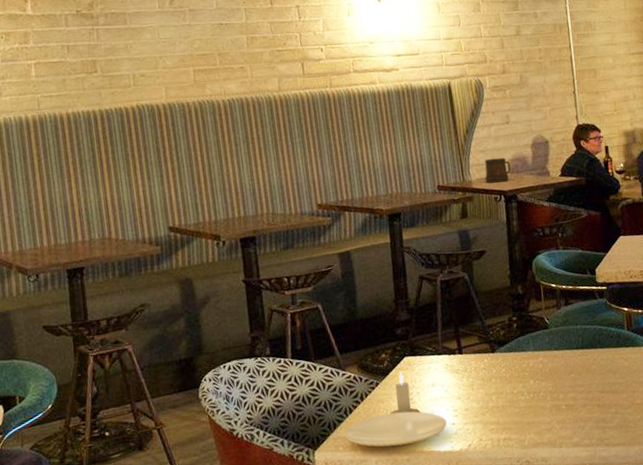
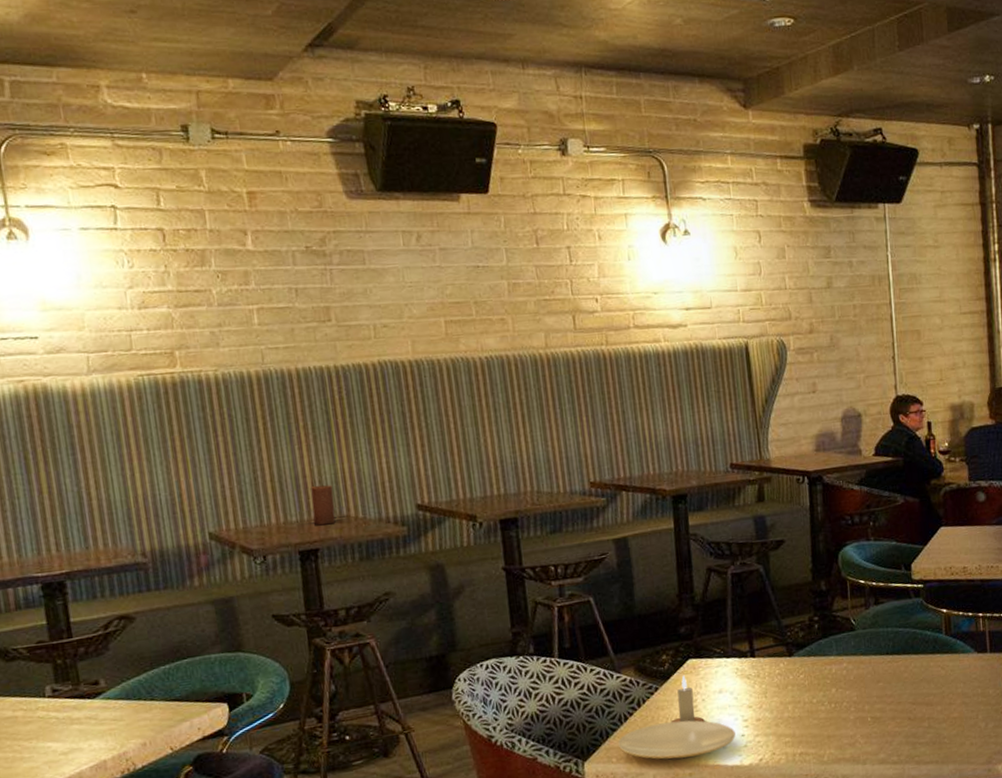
candle: none [78,211,99,249] -> present [311,485,336,527]
beer mug: present [484,157,511,184] -> none [785,432,817,463]

